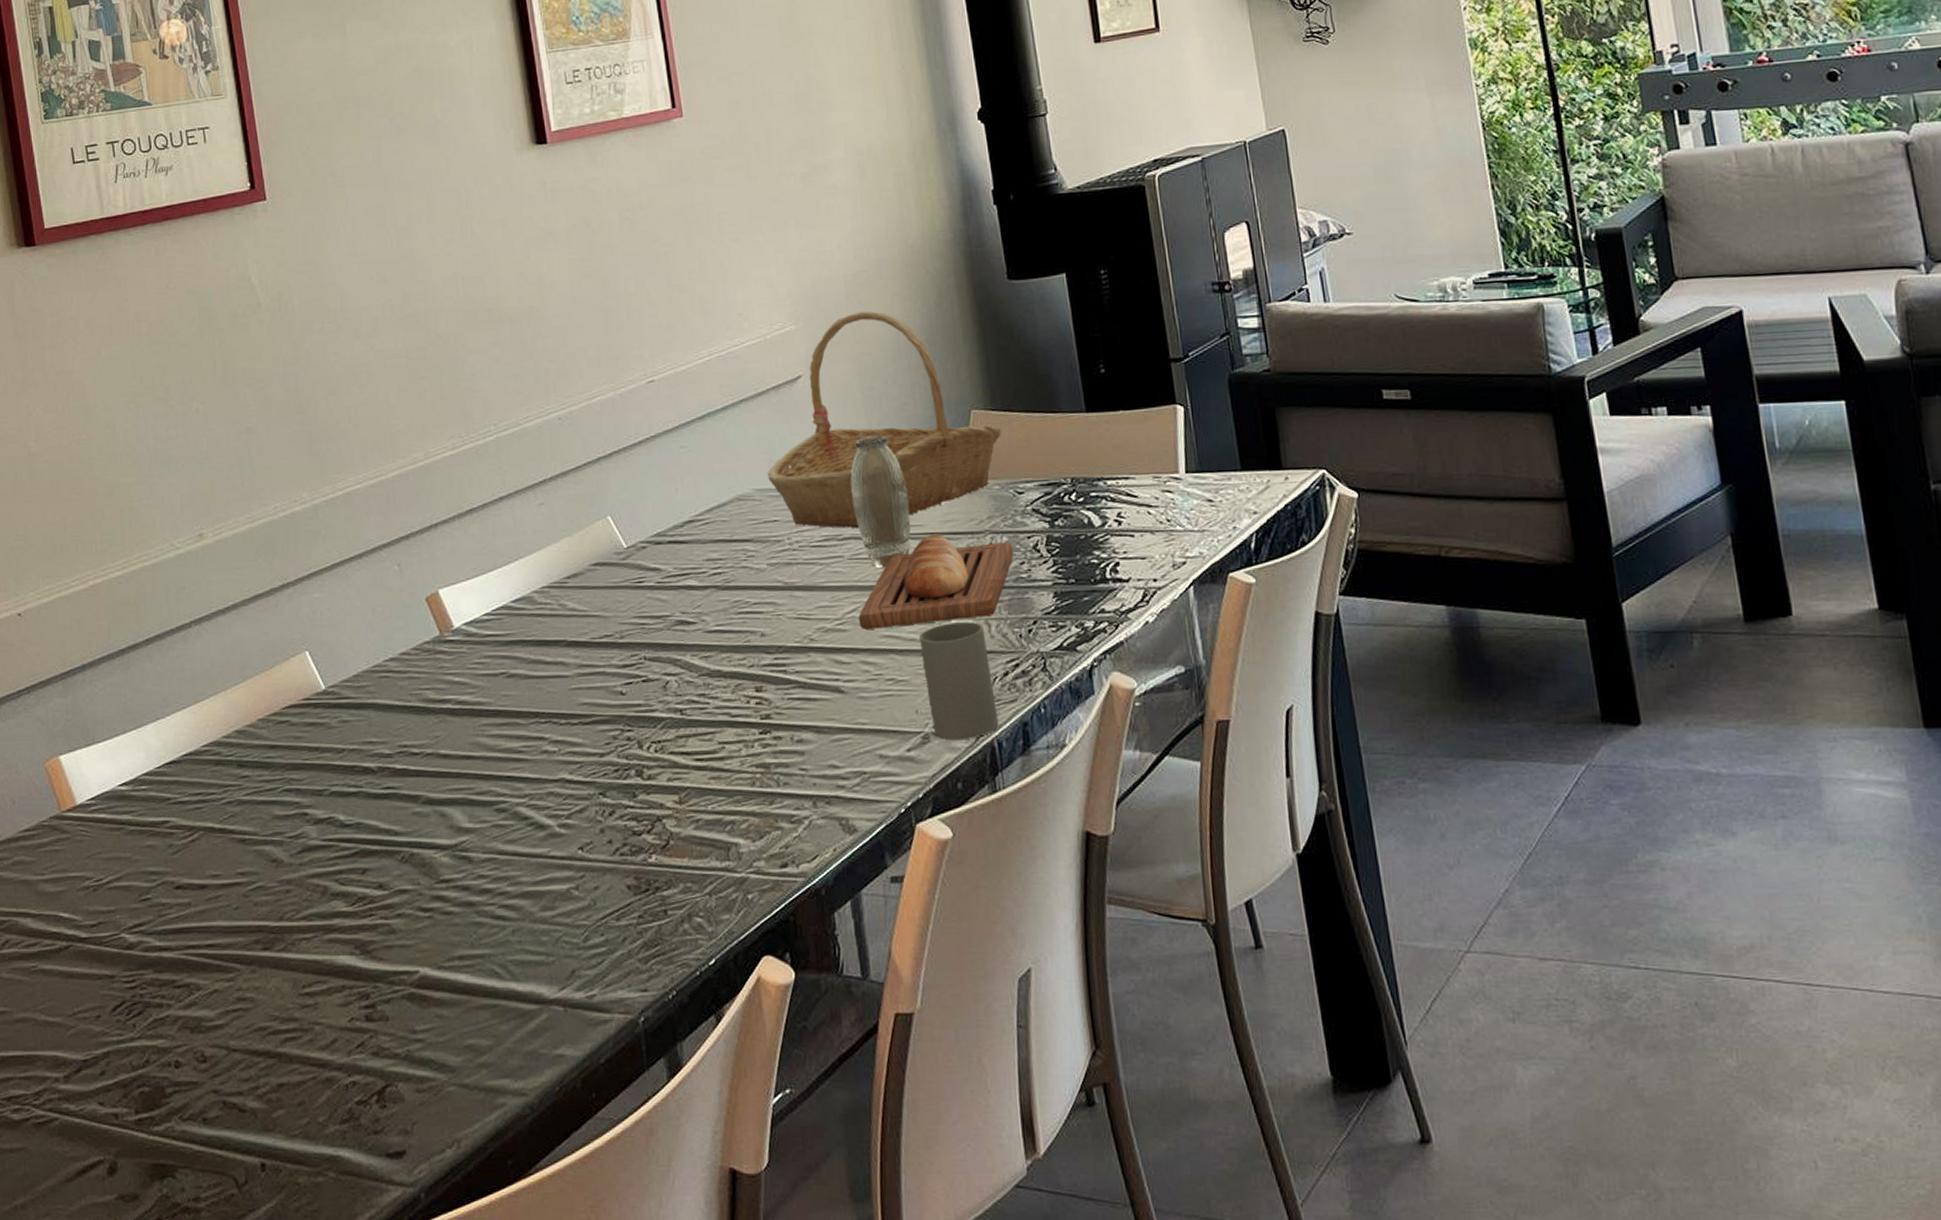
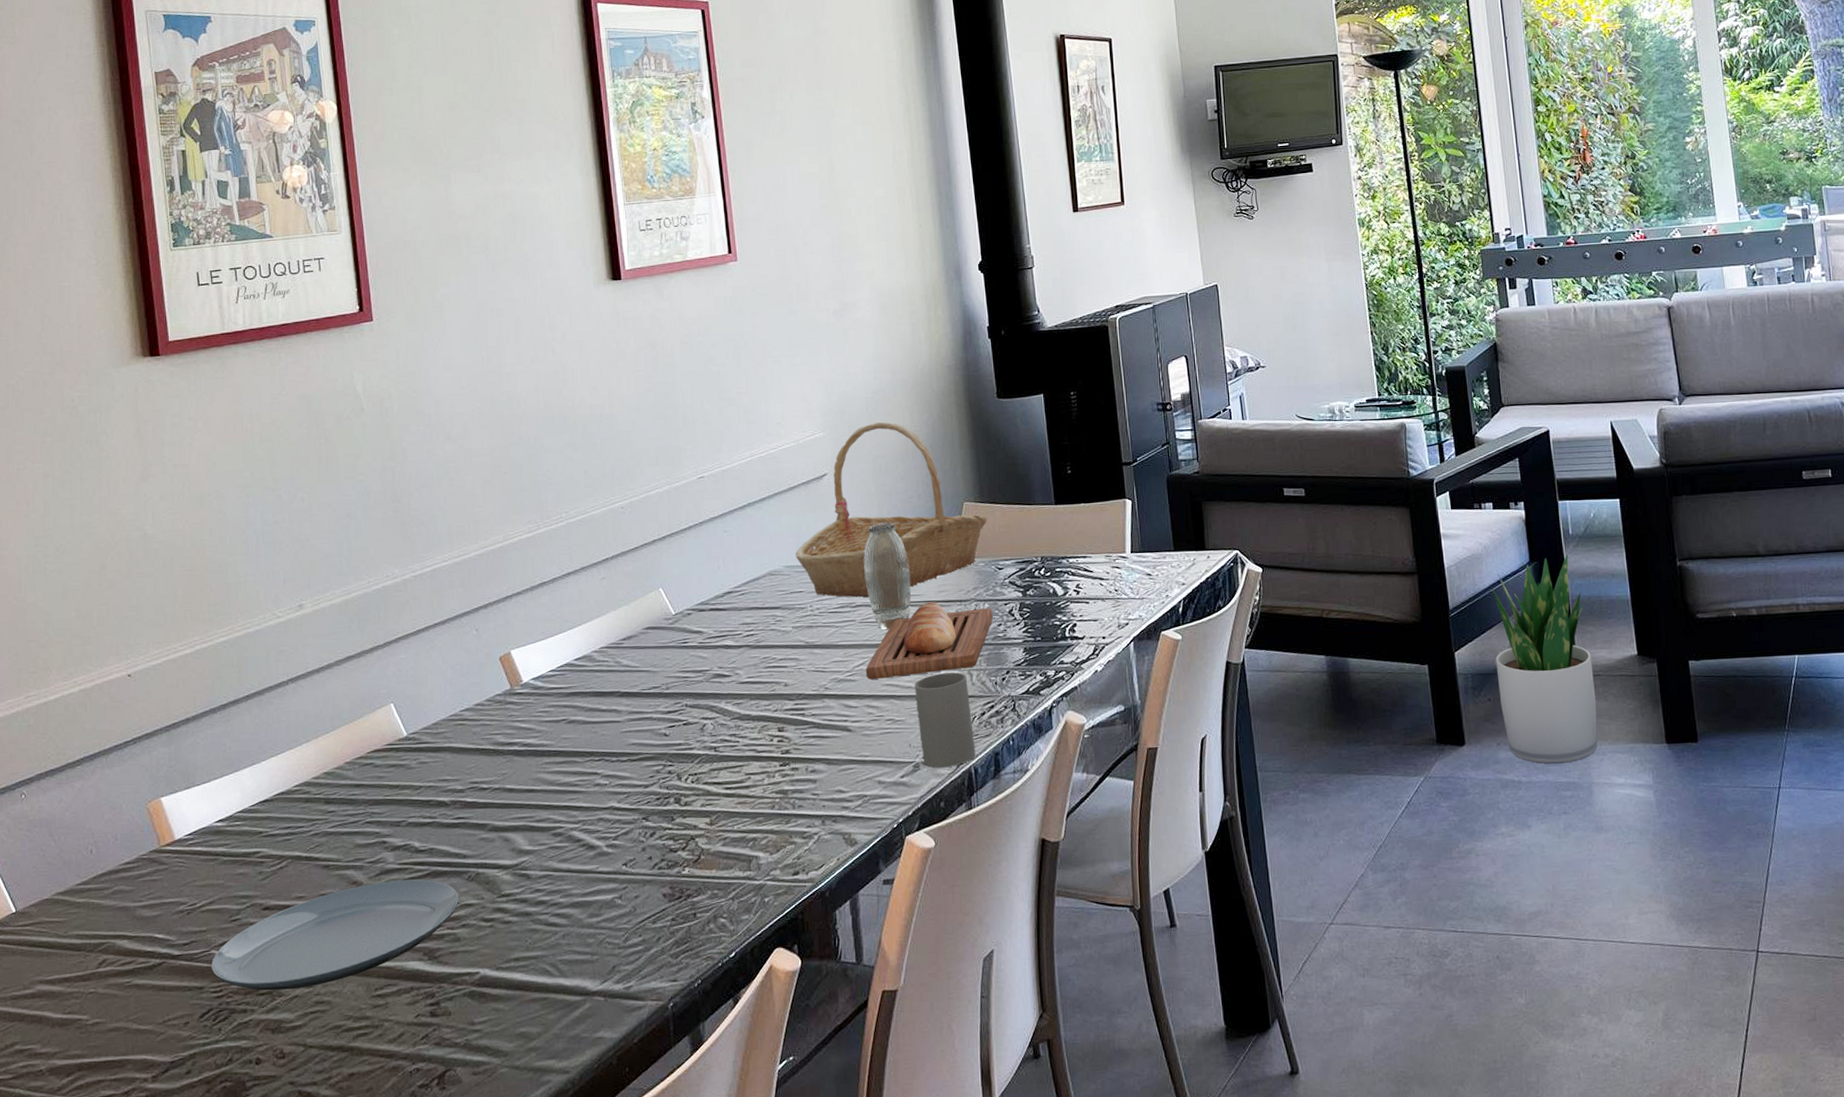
plate: none [122,859,392,983] -> present [212,879,459,991]
planter: none [1670,474,1826,752] -> present [1492,554,1598,764]

